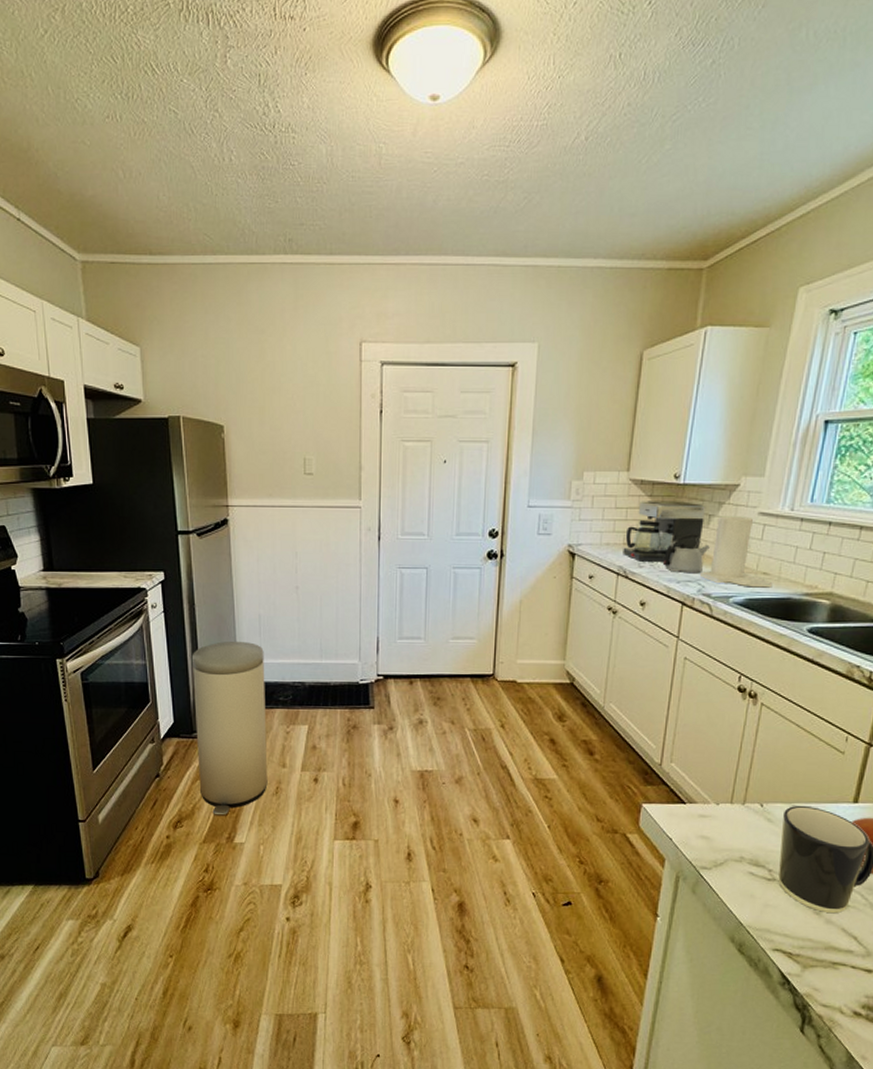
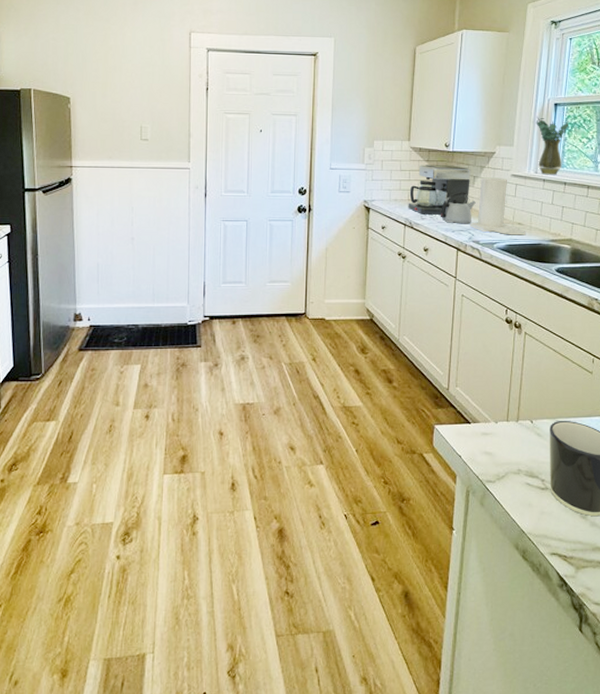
pedal bin: present [191,641,268,816] -> none [33,287,102,456]
vase: none [795,438,844,513] -> present [536,117,570,175]

